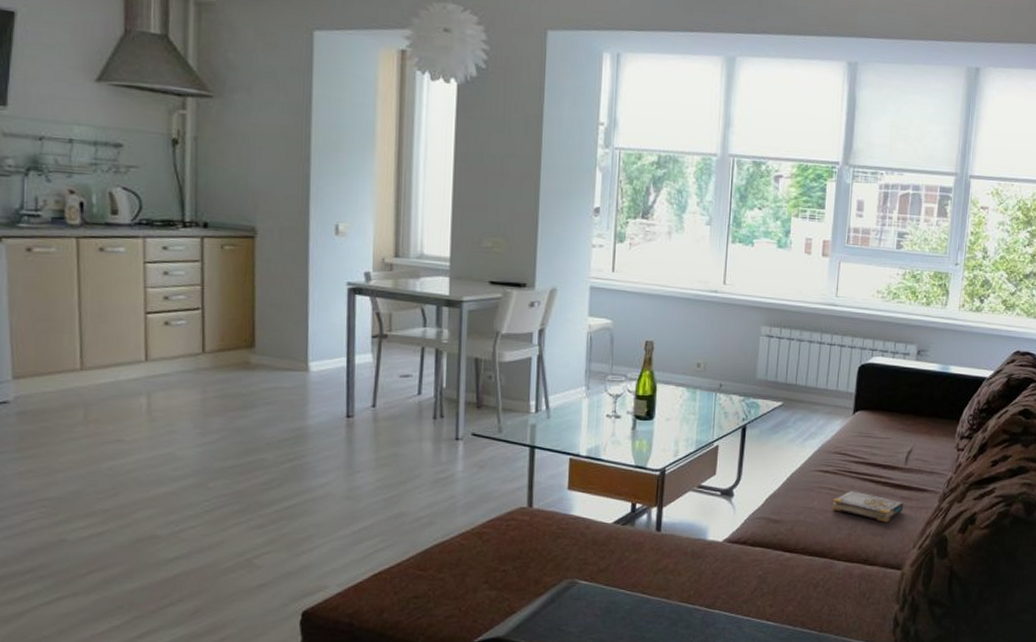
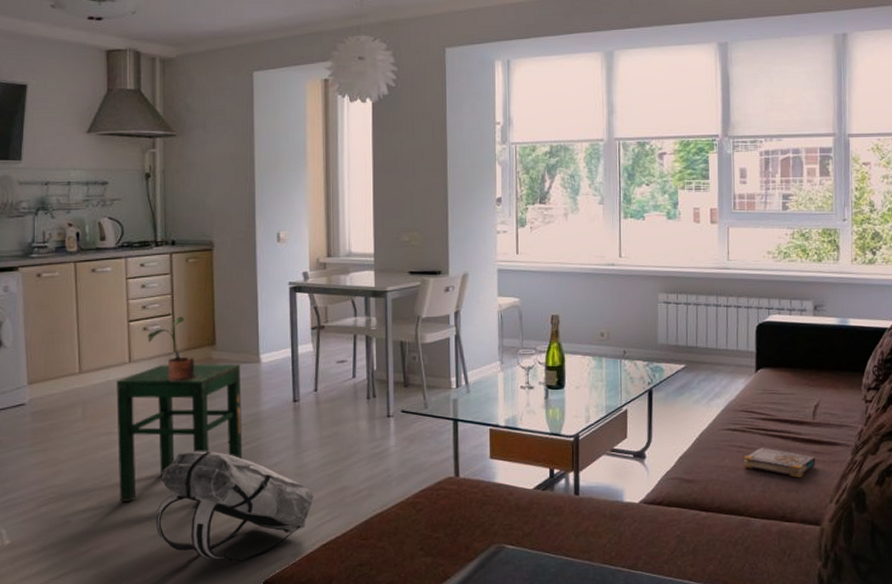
stool: none [128,365,285,525] -> present [116,364,243,503]
potted plant: none [169,312,236,388] -> present [147,316,201,383]
backpack: none [174,466,366,590] -> present [156,451,314,562]

